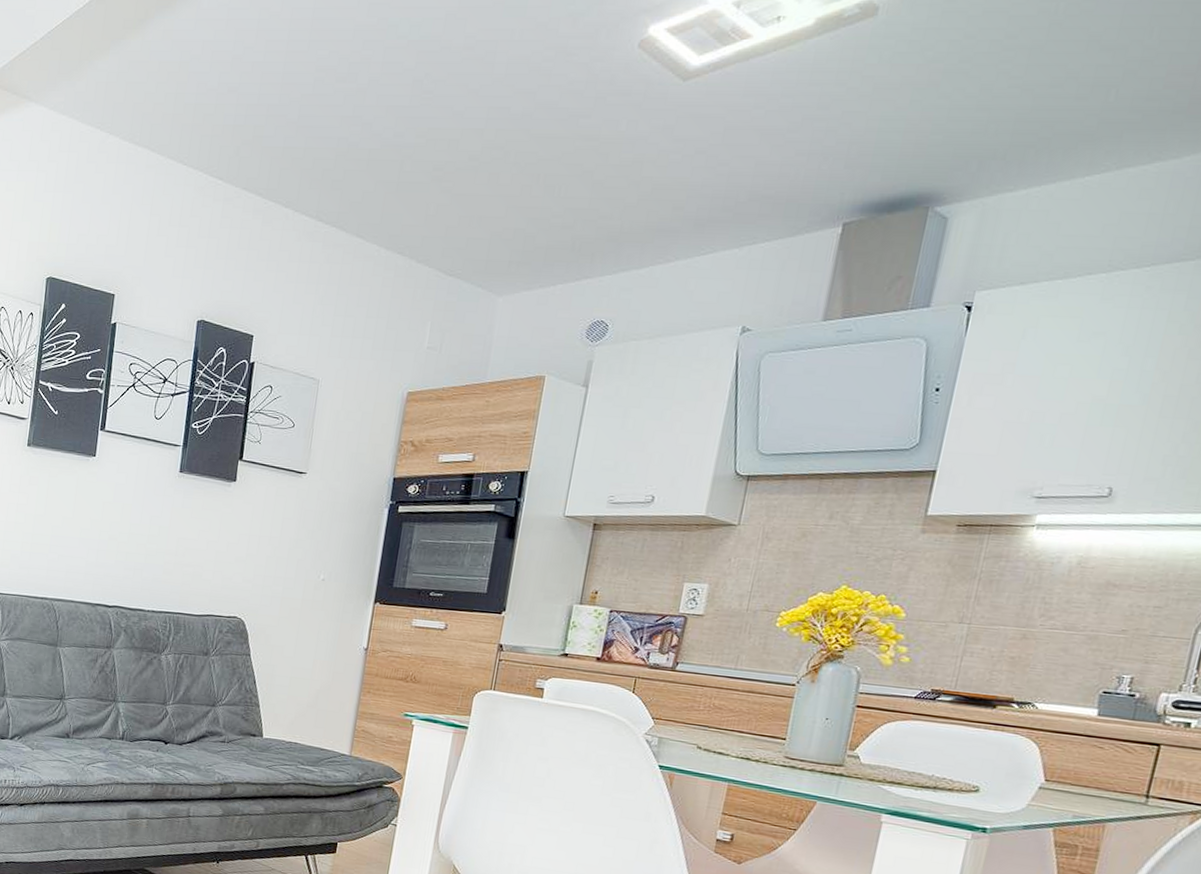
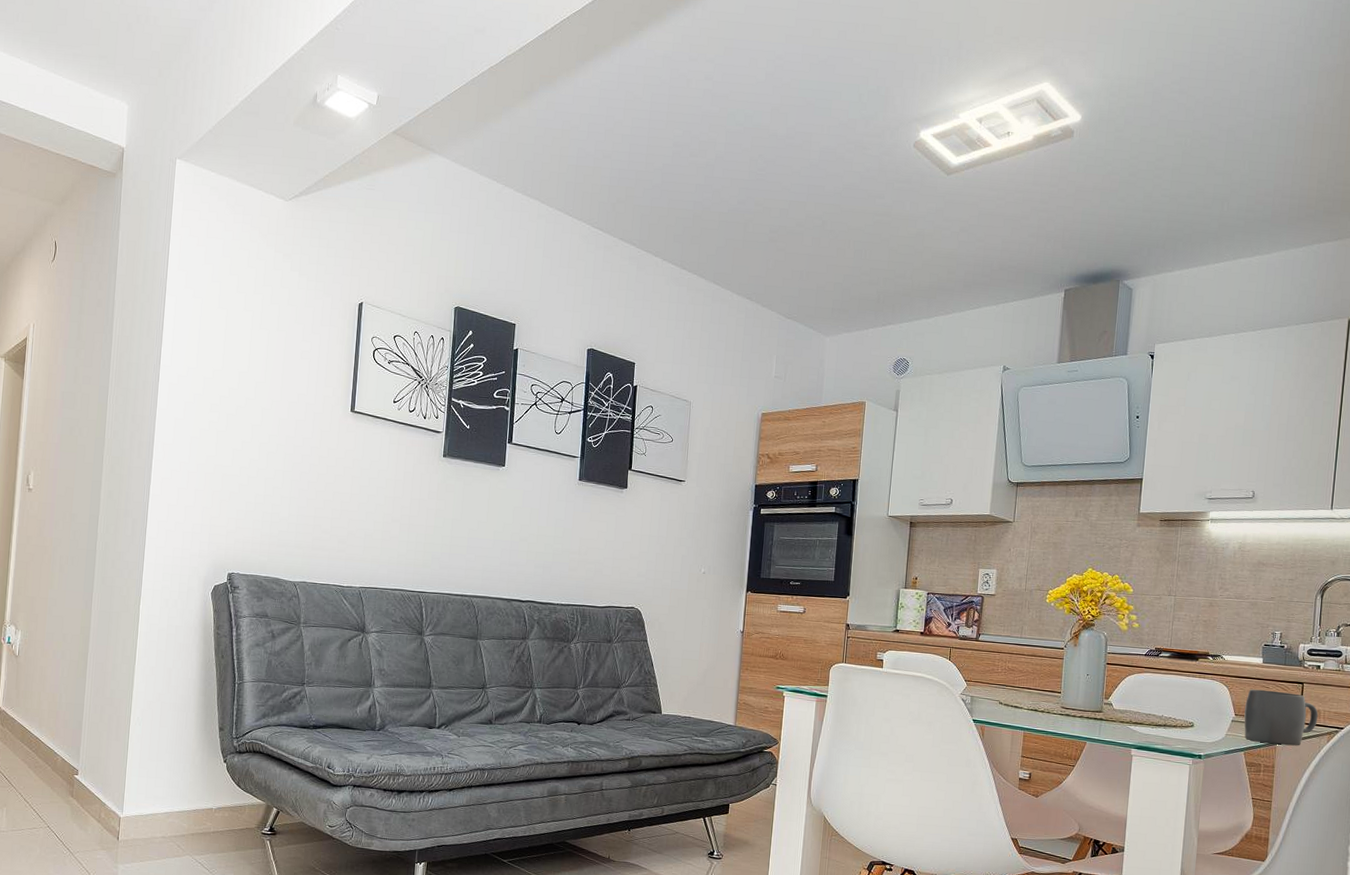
mug: none [1056,748,1180,827] -> present [1244,689,1318,746]

